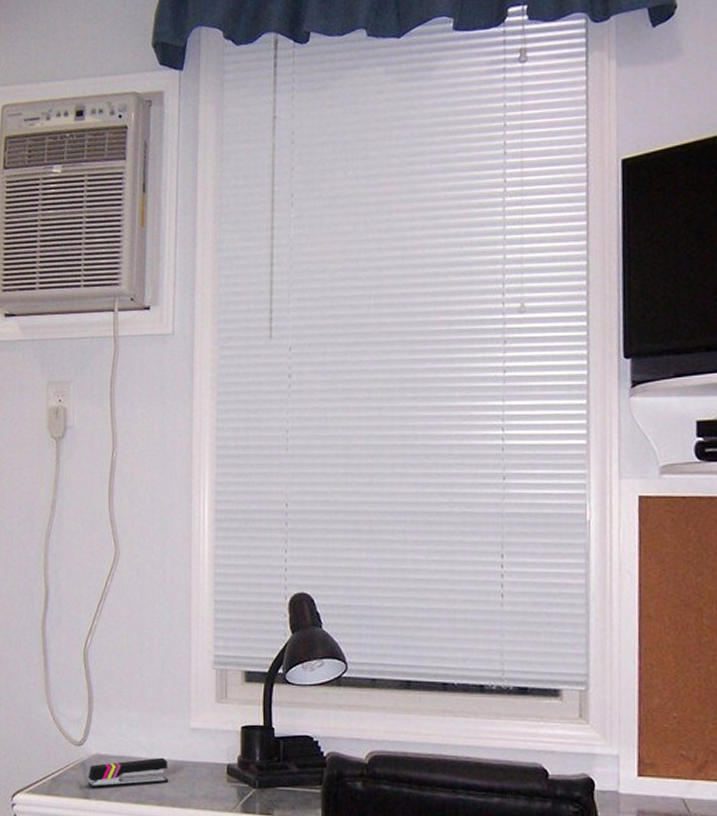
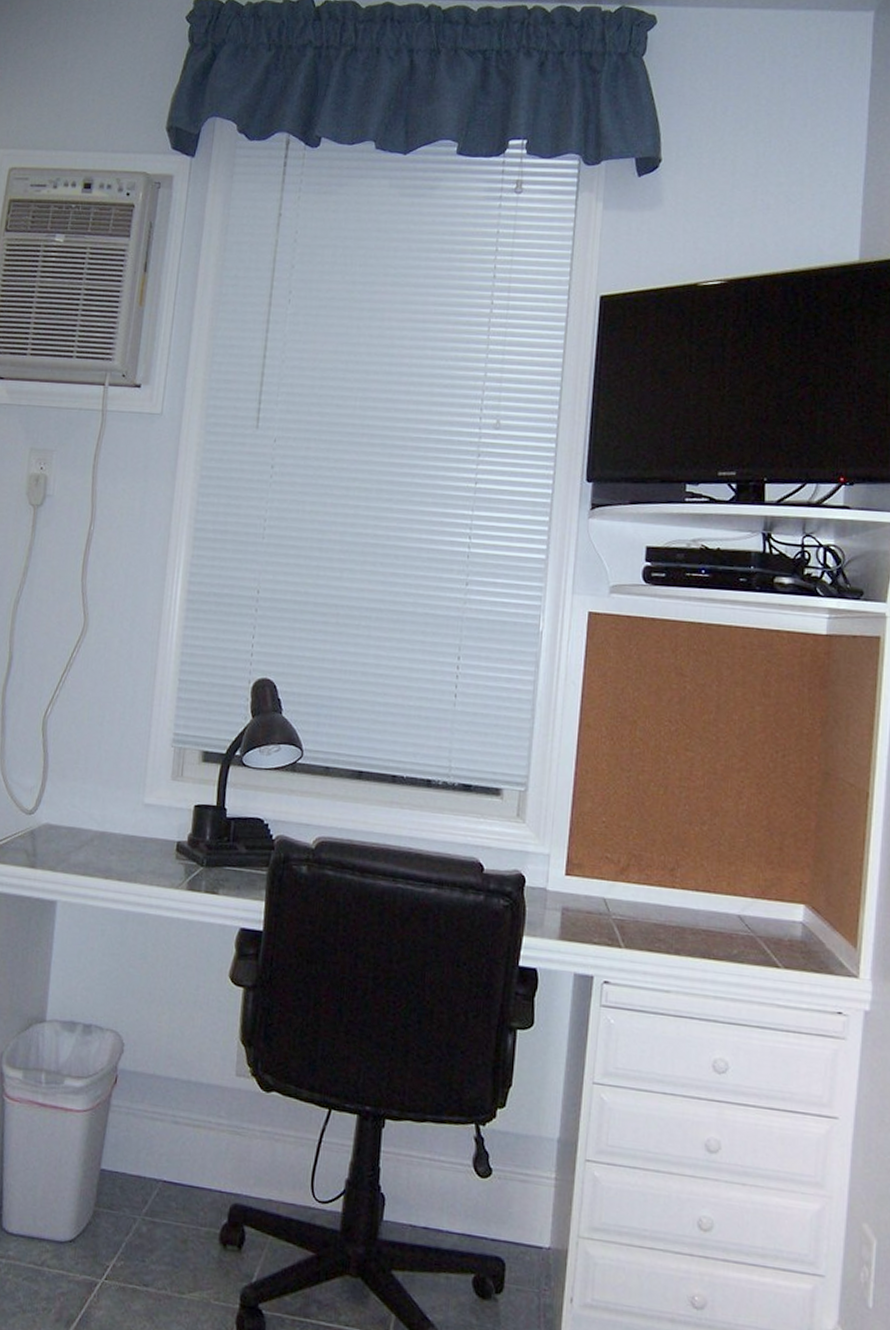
stapler: present [87,757,169,788] -> none [35,830,118,858]

